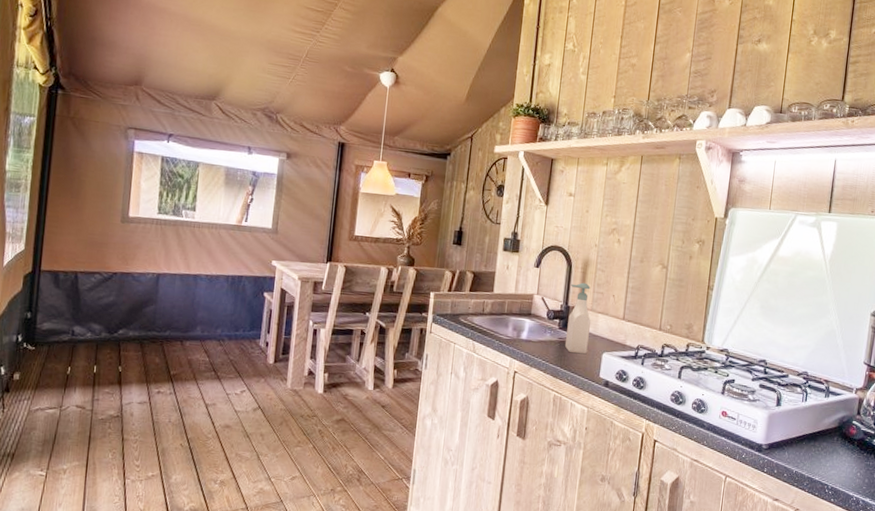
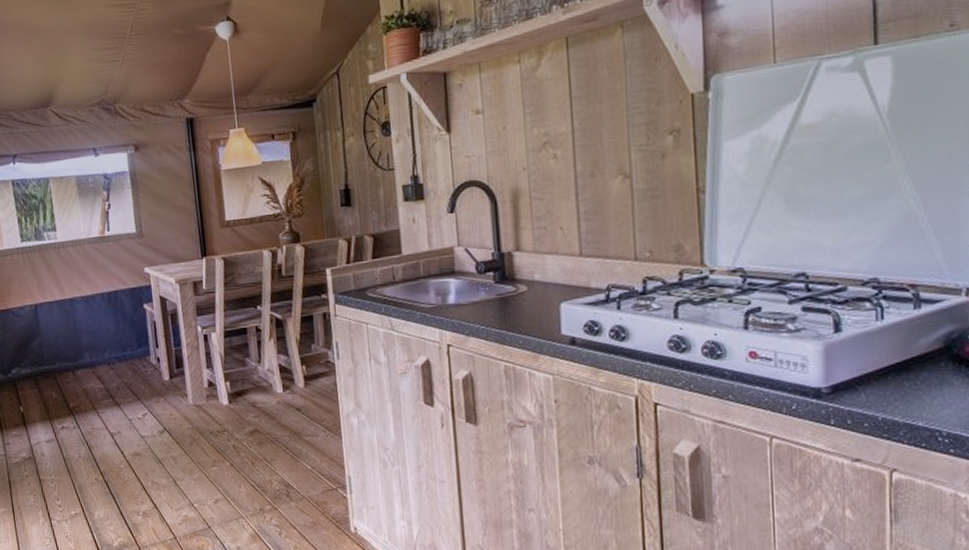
soap bottle: present [564,282,591,355] -> none [500,219,538,311]

